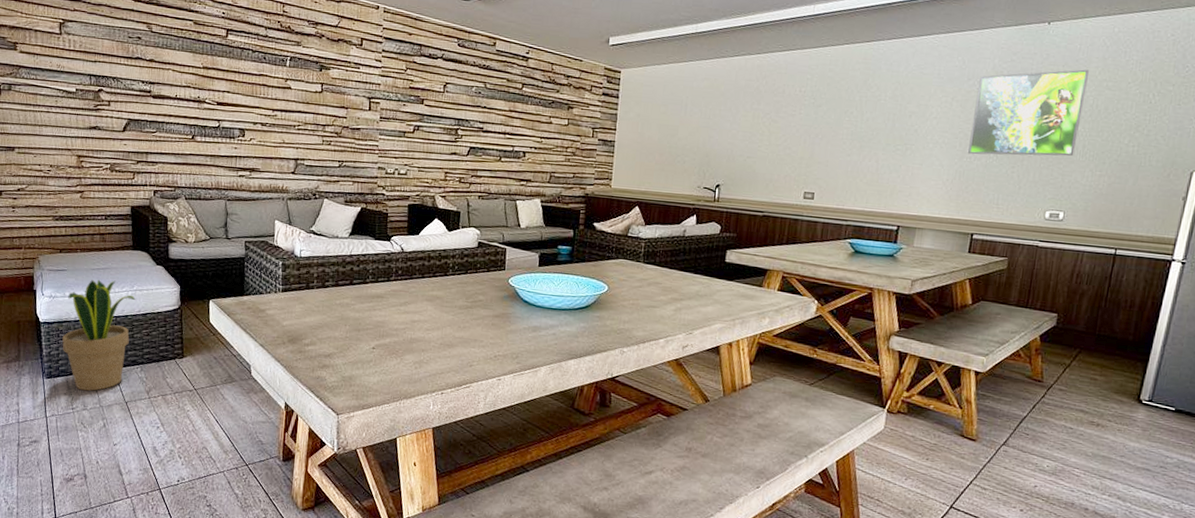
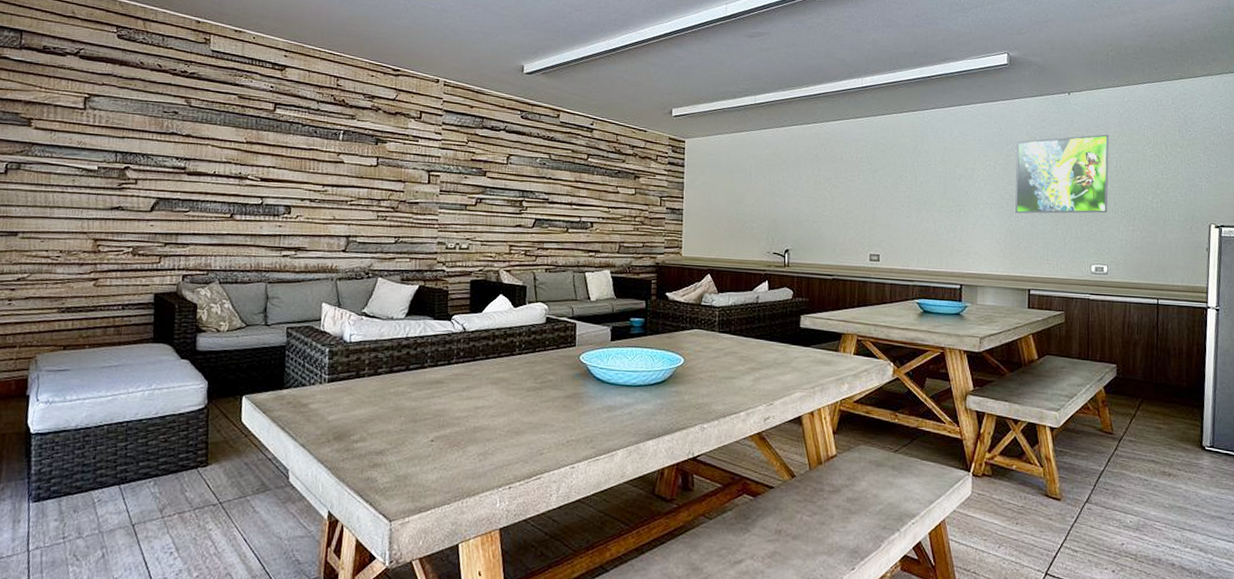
potted plant: present [62,279,136,391] -> none [57,379,153,515]

